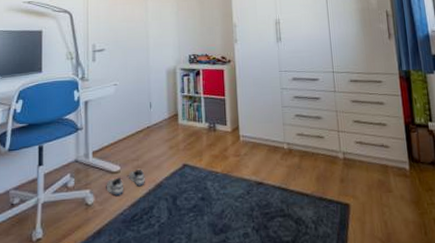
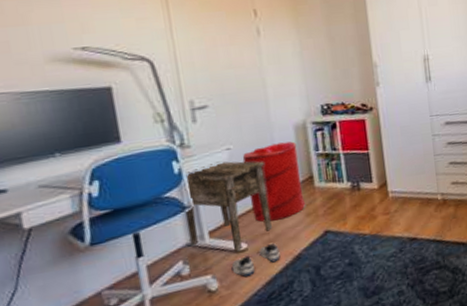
side table: none [78,94,141,173] -> present [185,161,272,252]
laundry hamper: none [125,83,170,150] -> present [242,141,306,223]

